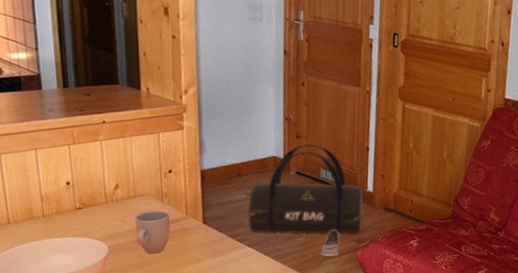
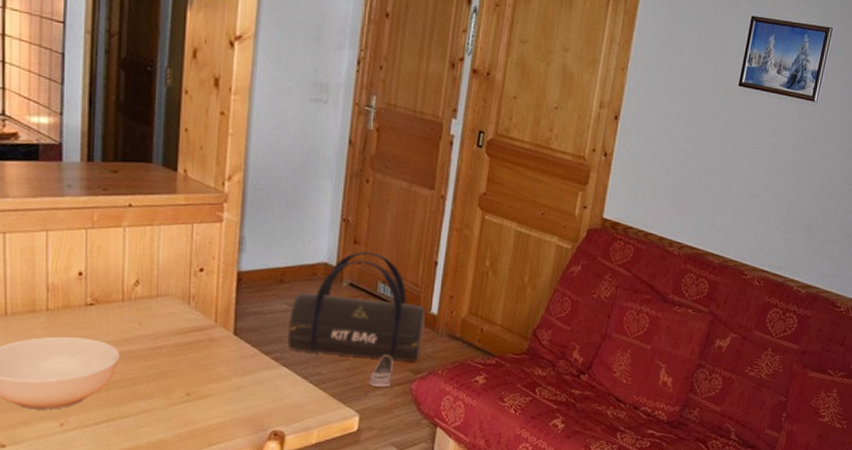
mug: present [135,210,171,254] -> none [153,314,195,366]

